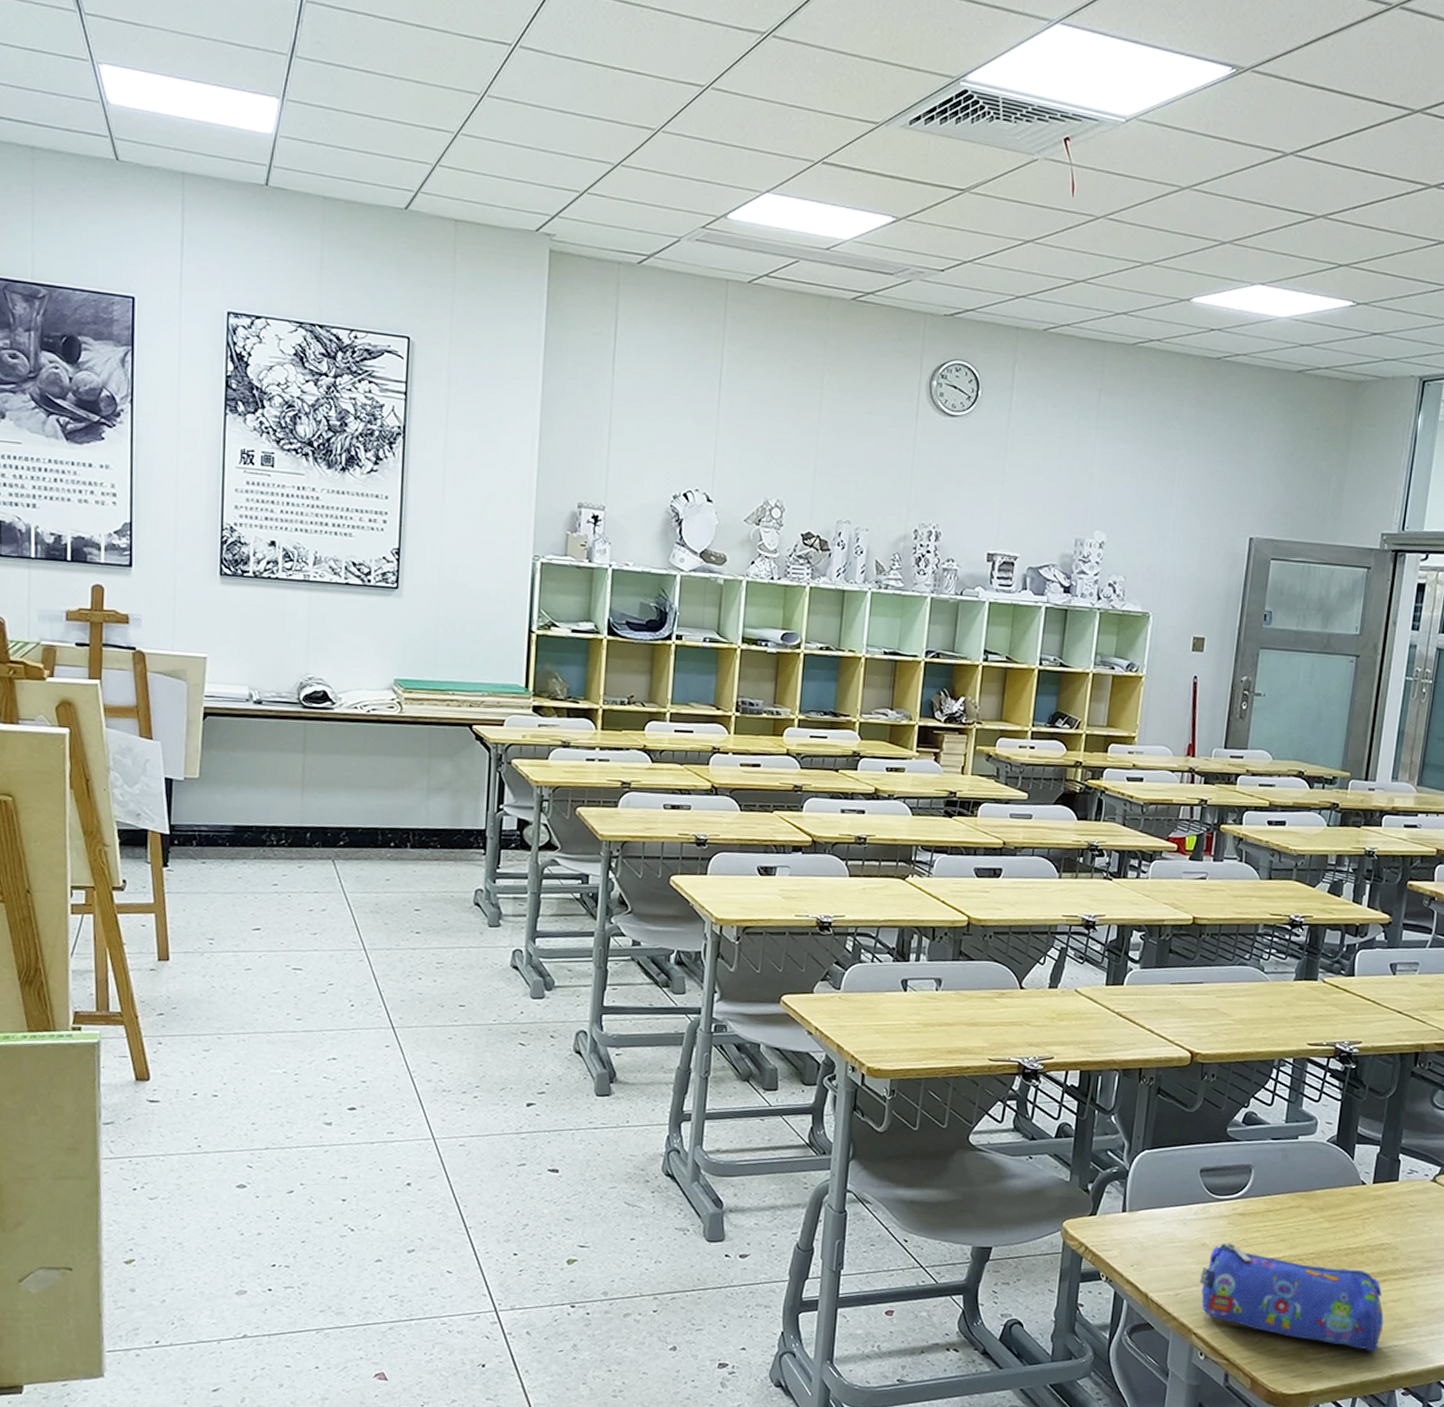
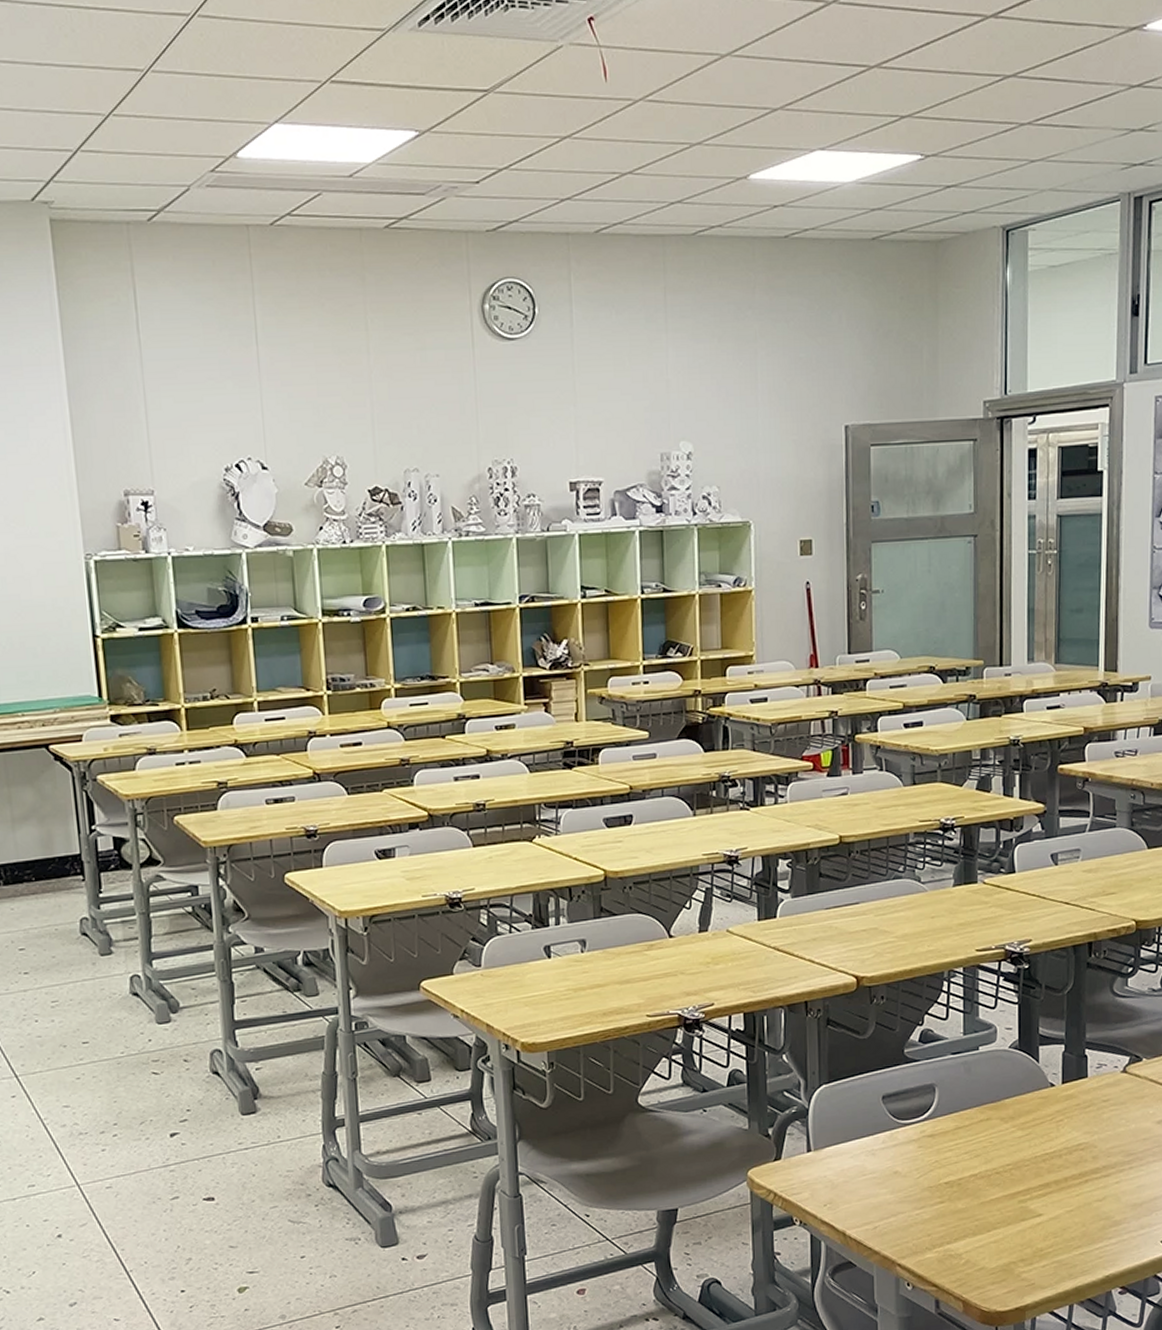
pencil case: present [1199,1243,1384,1352] -> none [896,1166,1091,1256]

